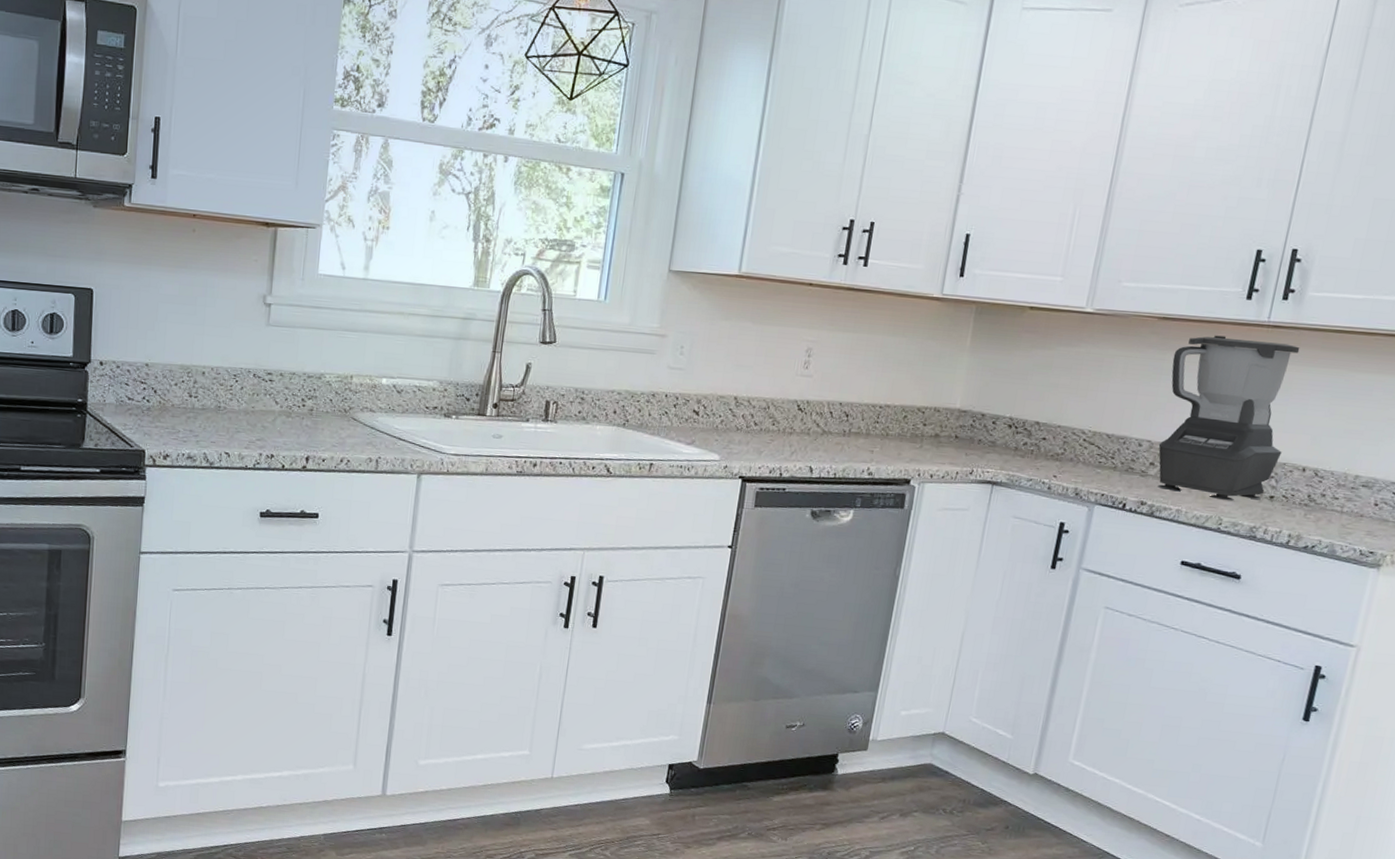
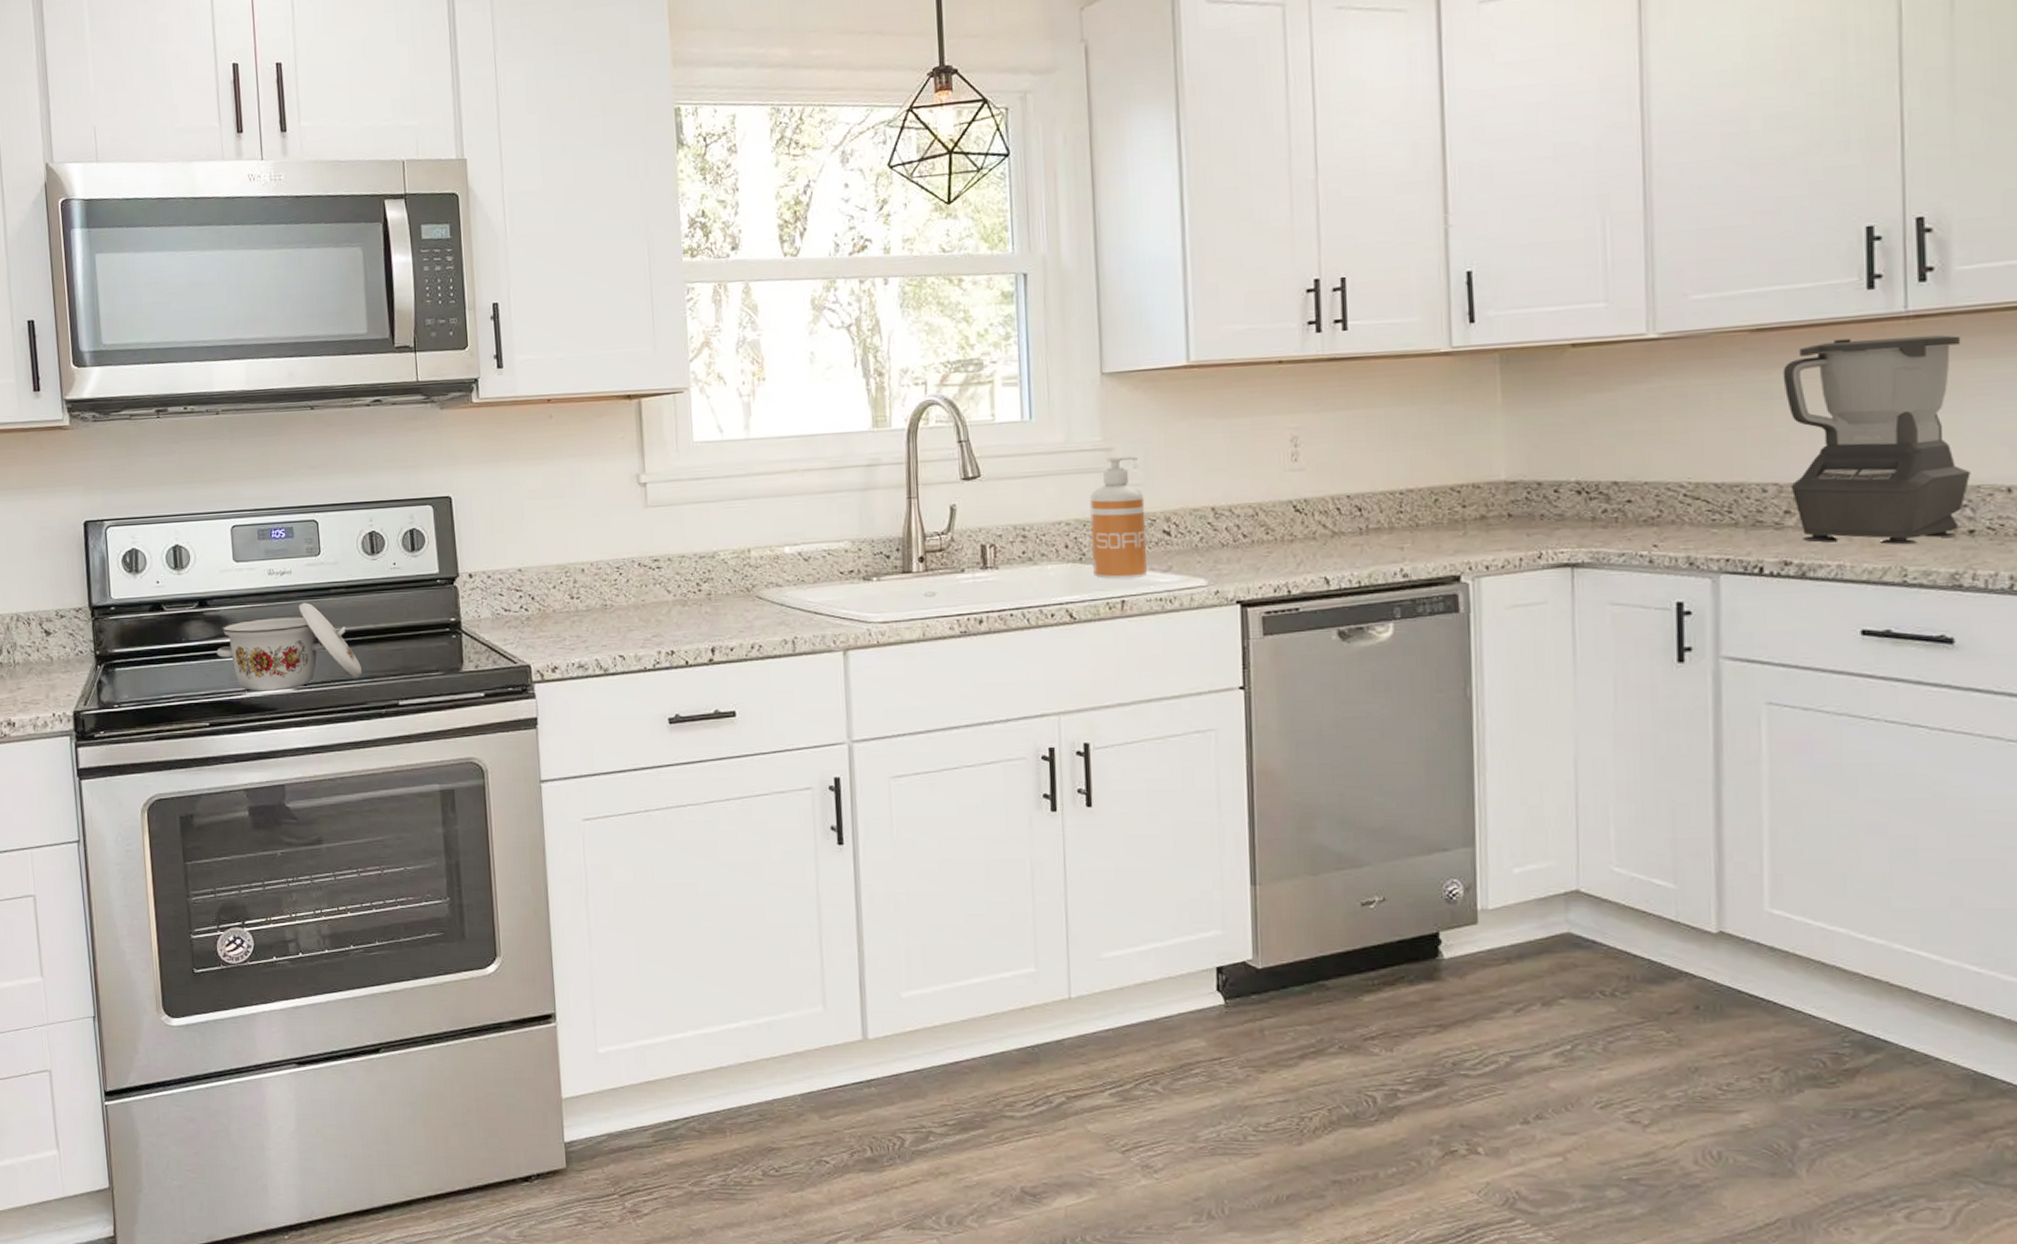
soap dispenser: none [631,342,685,447] -> present [1089,456,1147,580]

